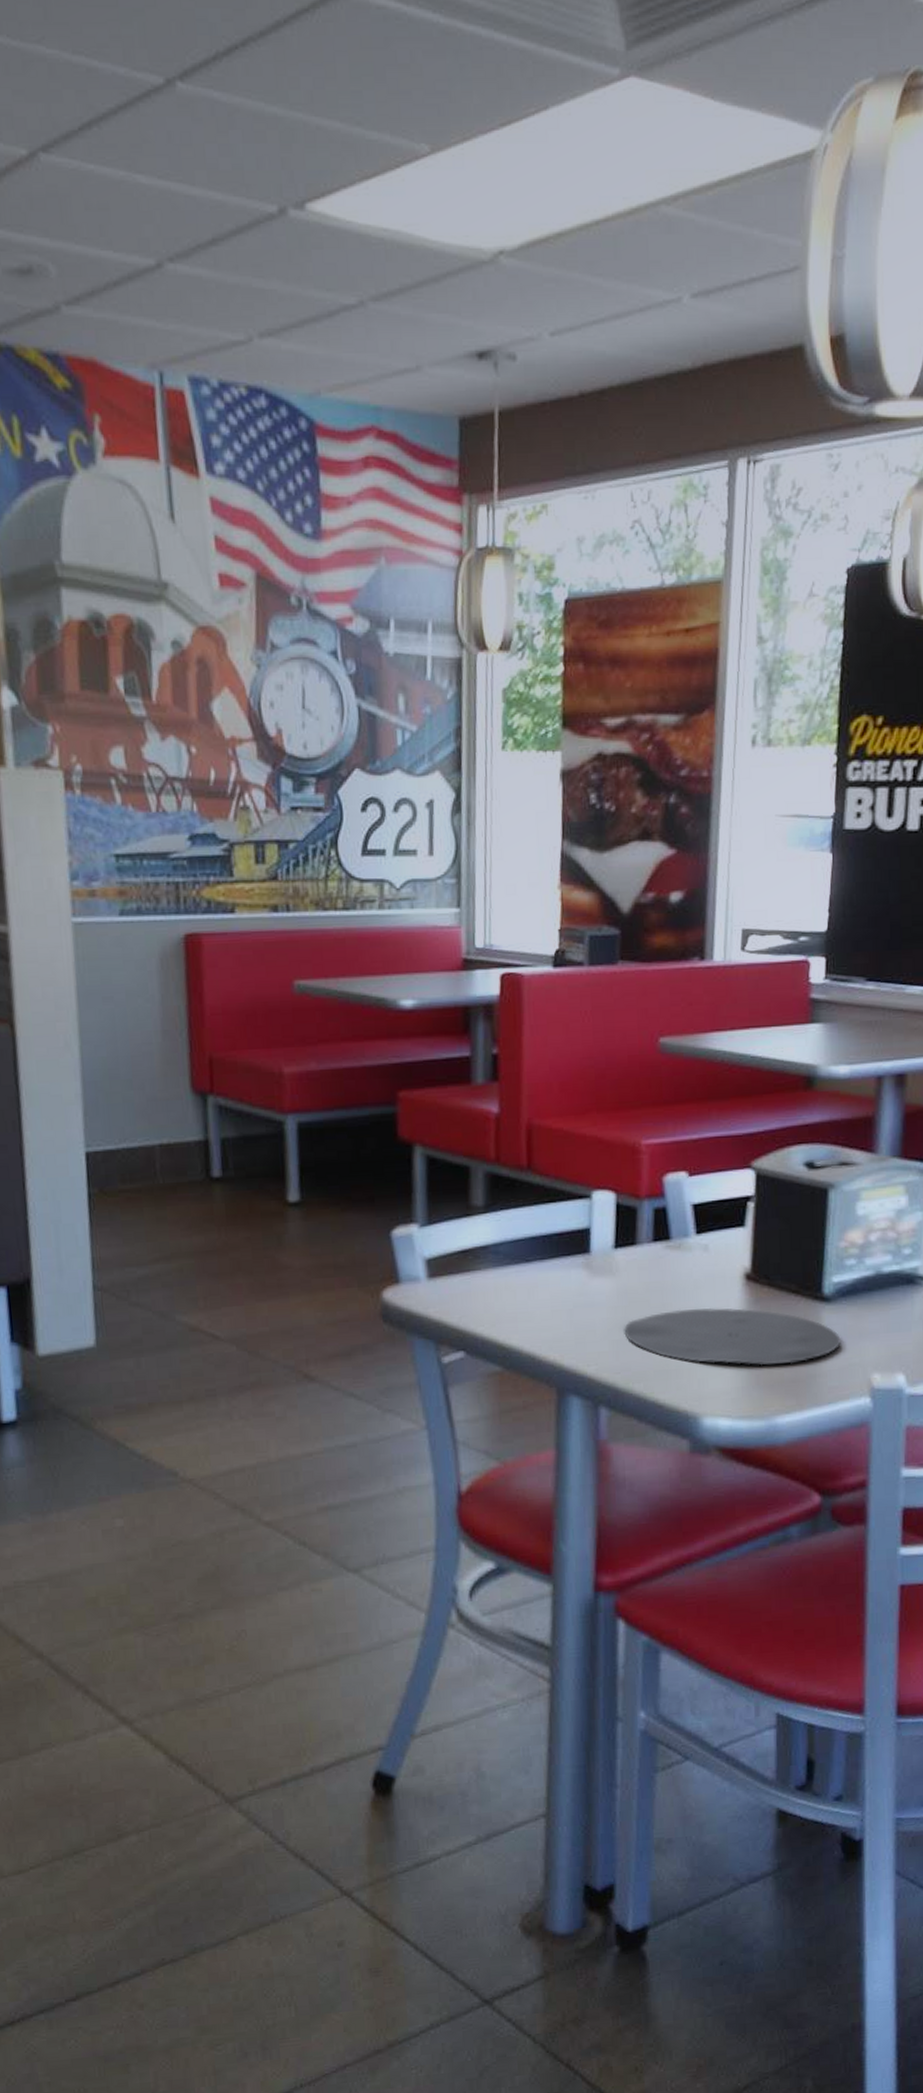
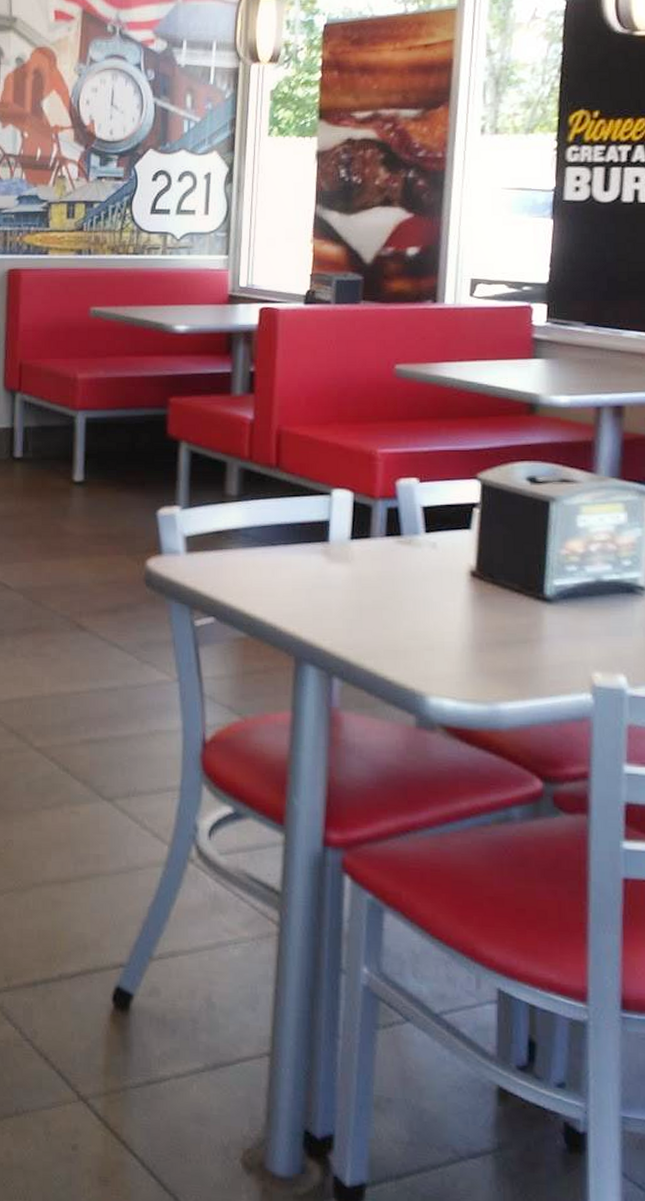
plate: present [624,1308,841,1365] -> none [357,597,562,656]

